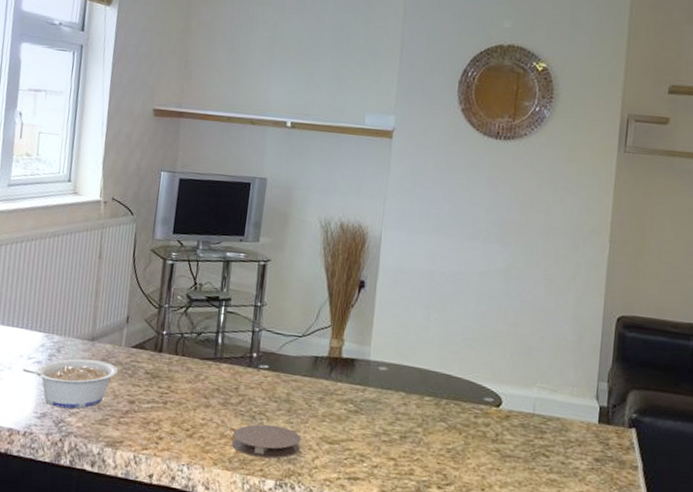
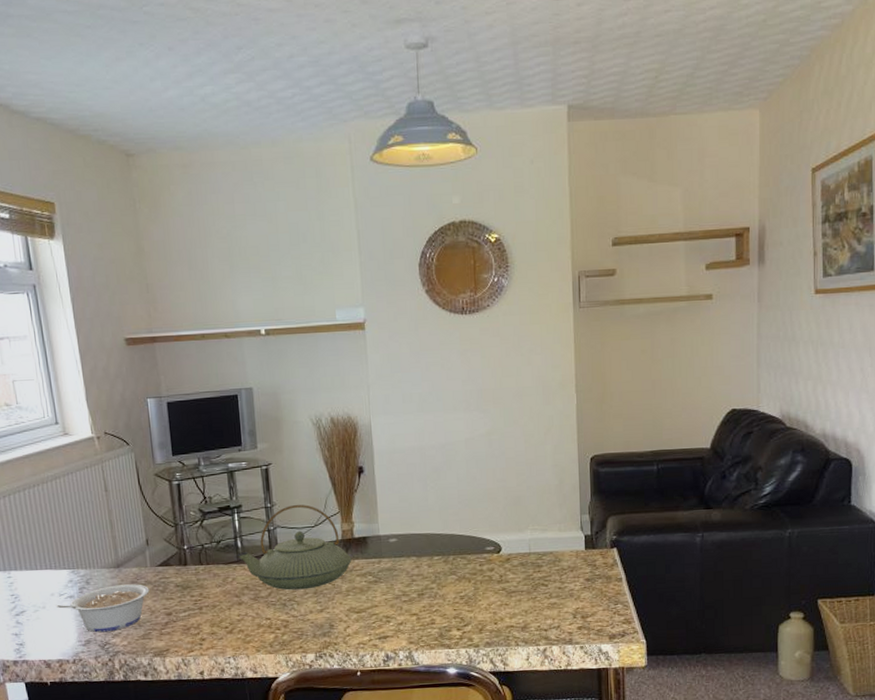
teapot: none [214,308,335,405] -> present [237,505,352,590]
coaster: present [232,424,301,459] -> none [268,607,332,638]

